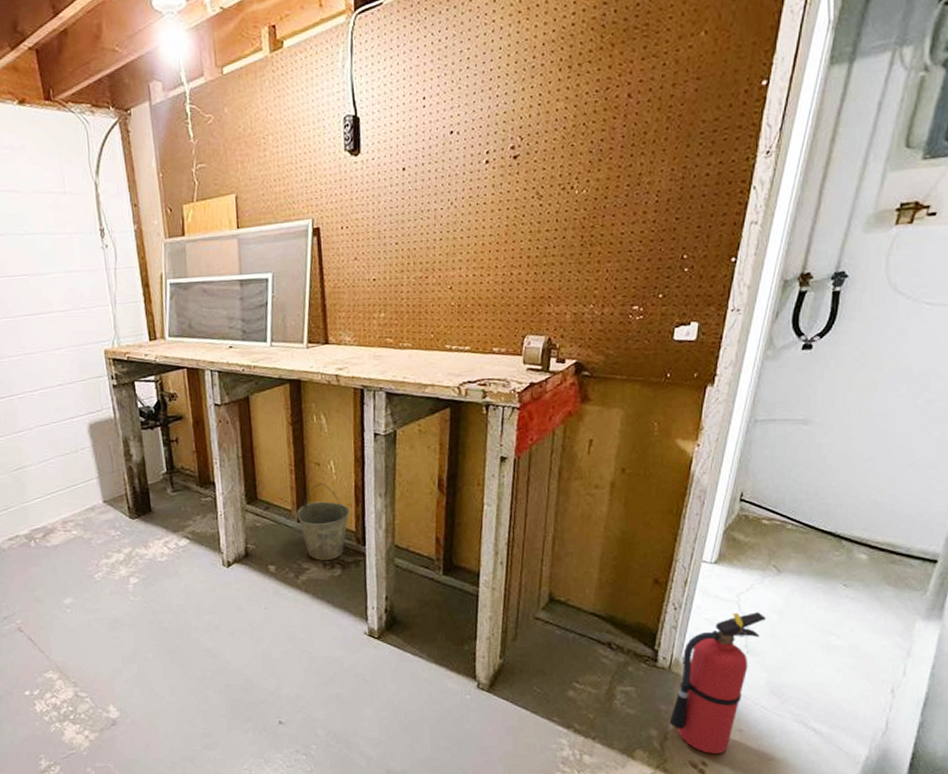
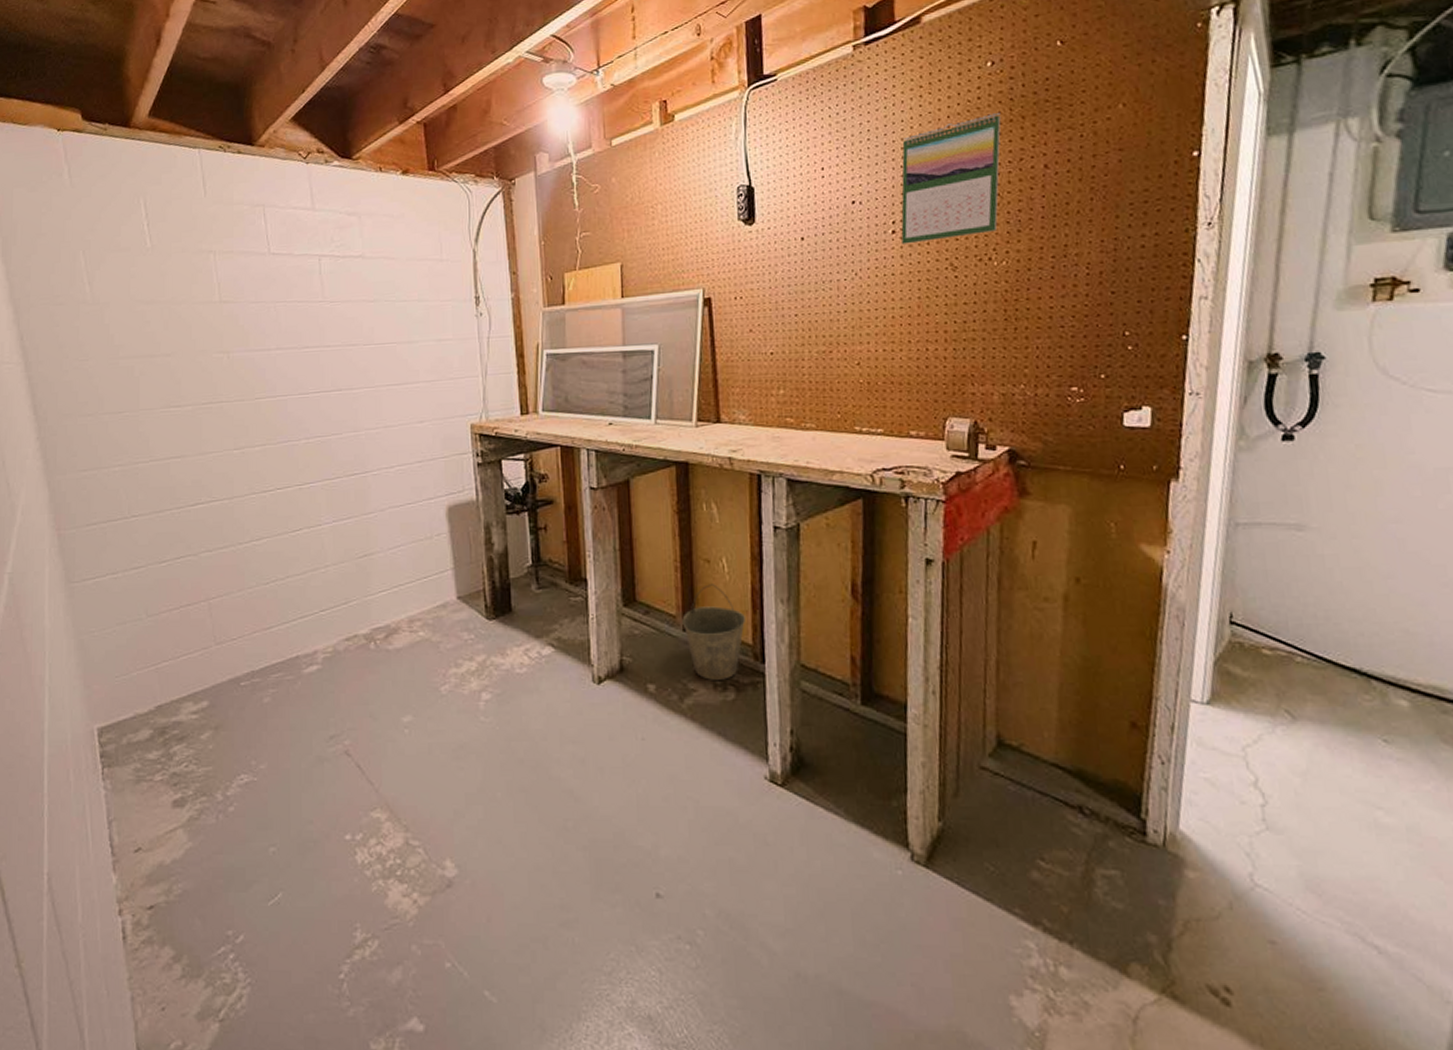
calendar: none [494,40,592,174] -> present [901,113,1001,245]
fire extinguisher: present [669,612,766,754] -> none [1171,771,1286,976]

